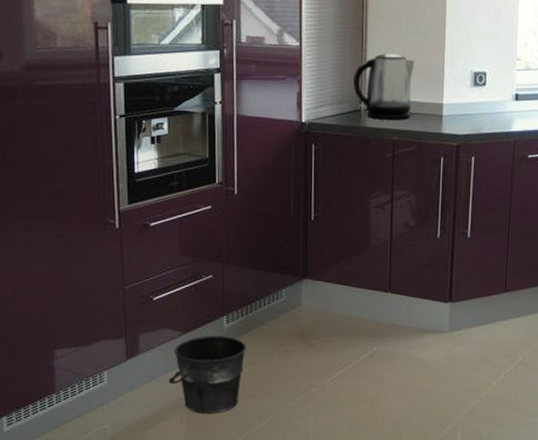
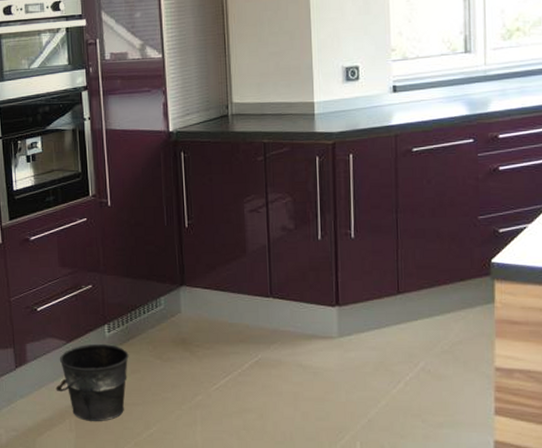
kettle: present [353,53,415,120] -> none [218,56,281,123]

